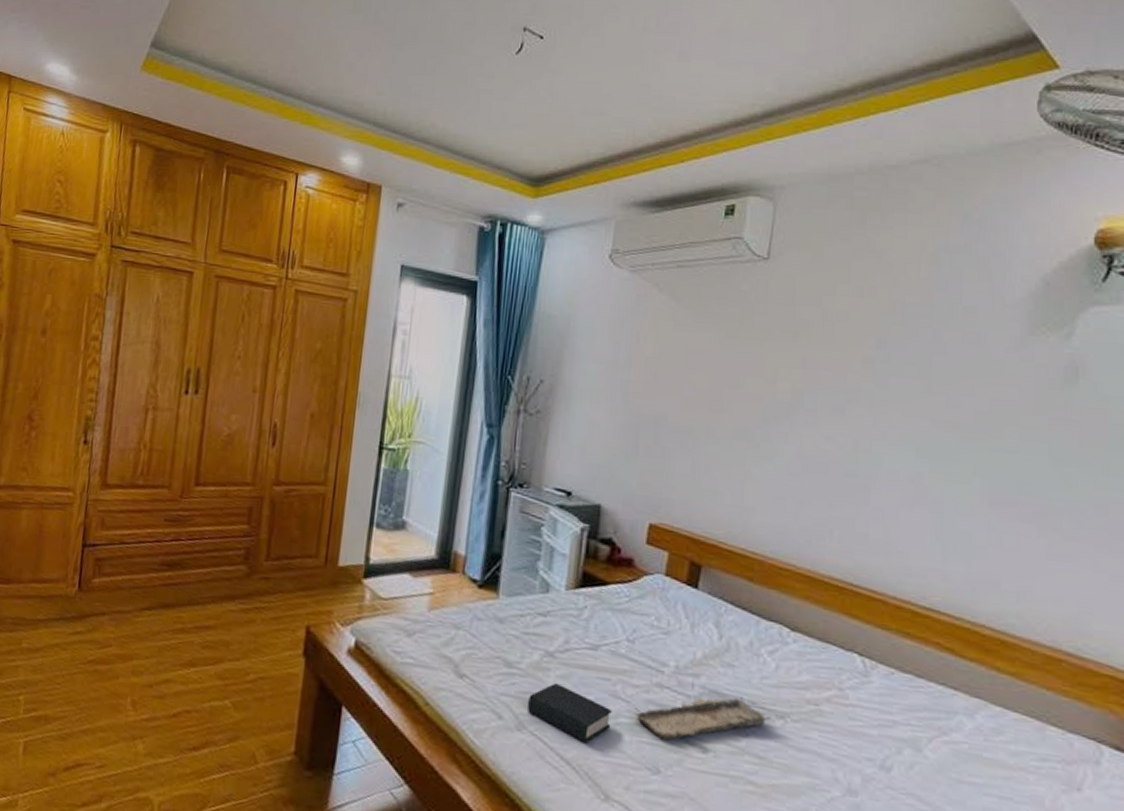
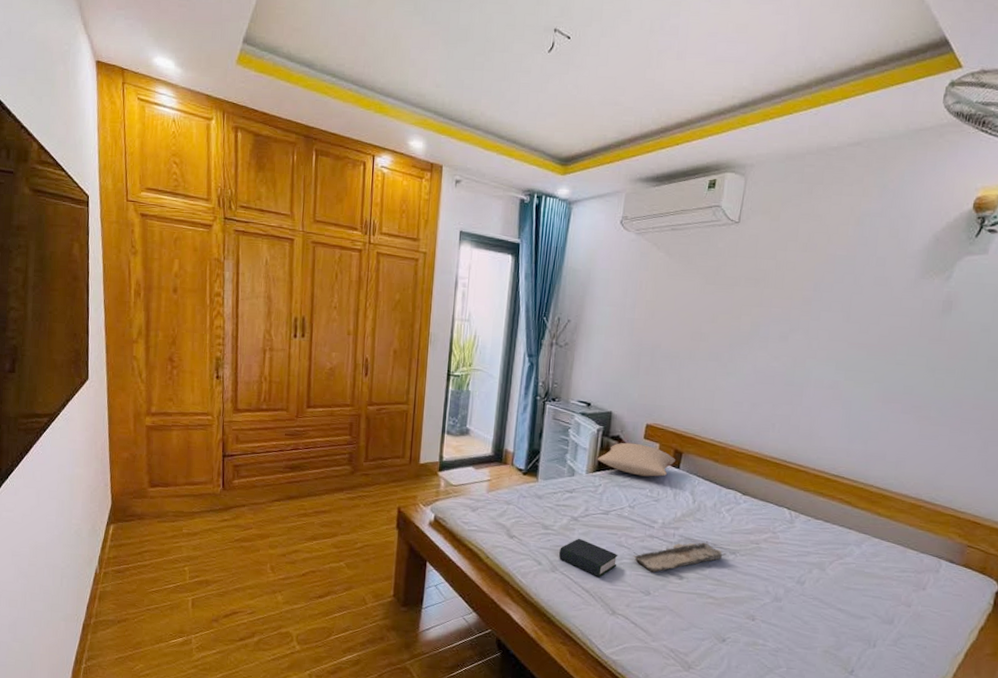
pillow: none [582,548,693,599] -> present [598,442,676,477]

